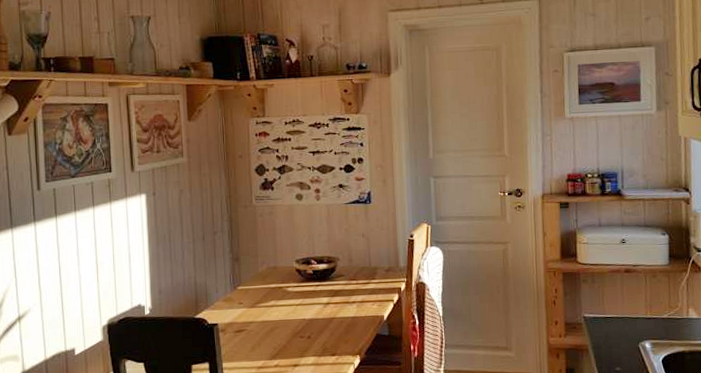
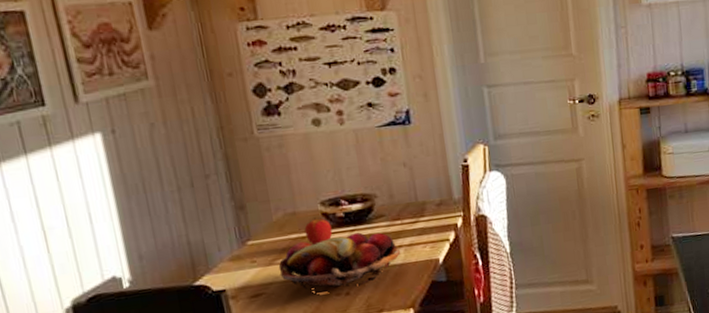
fruit basket: none [259,288,354,332] -> present [278,232,401,289]
apple: none [281,272,303,294] -> present [304,217,333,245]

